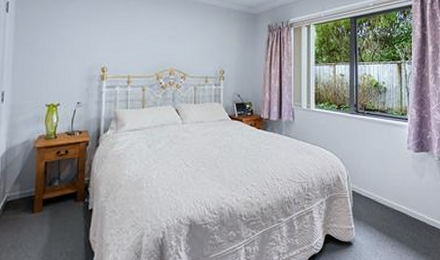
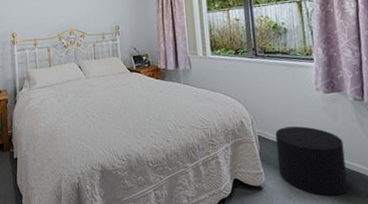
stool: none [368,183,428,252] -> present [275,126,348,197]

